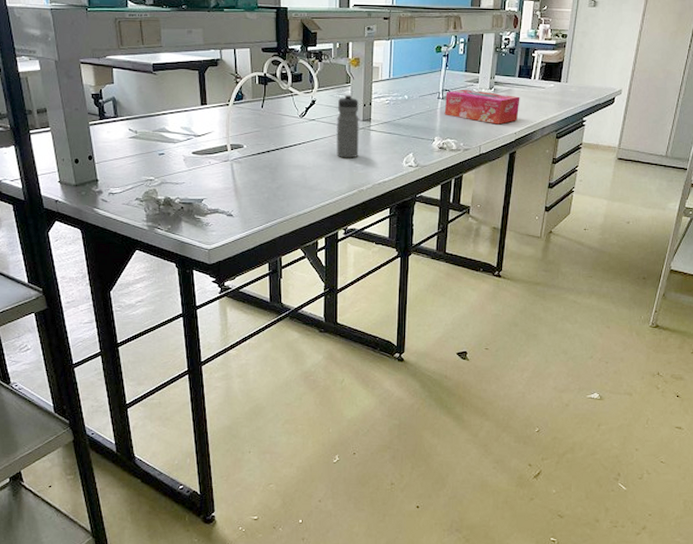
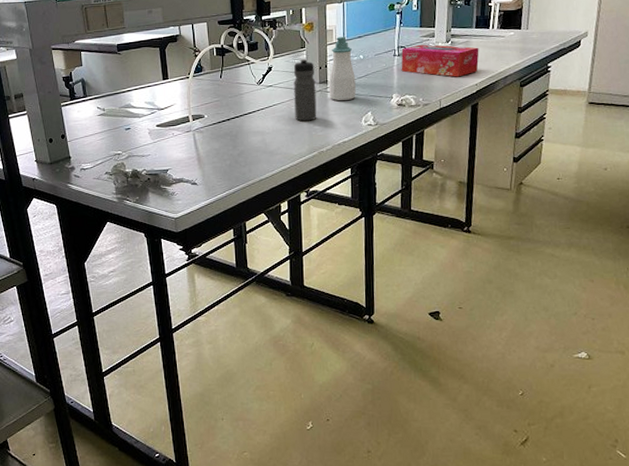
soap bottle: none [372,74,399,141] -> present [328,36,356,101]

